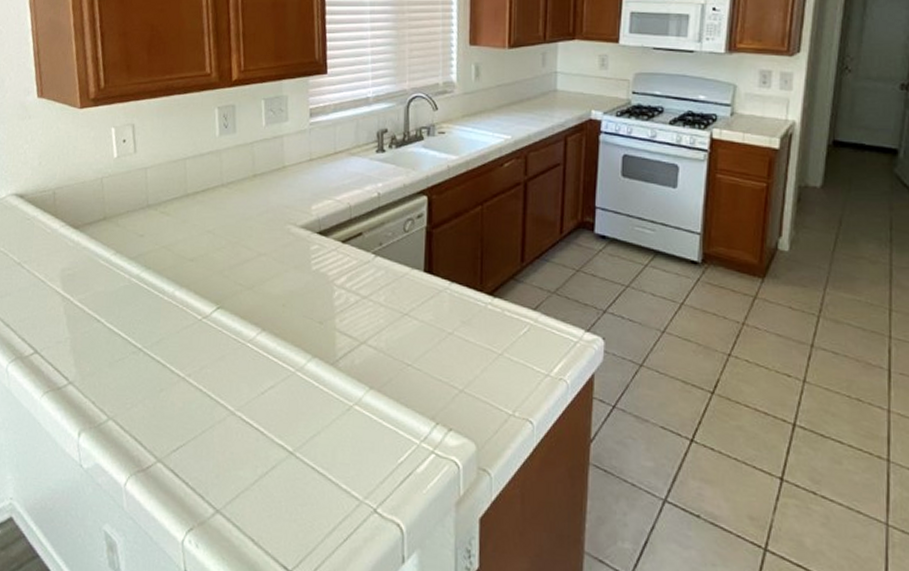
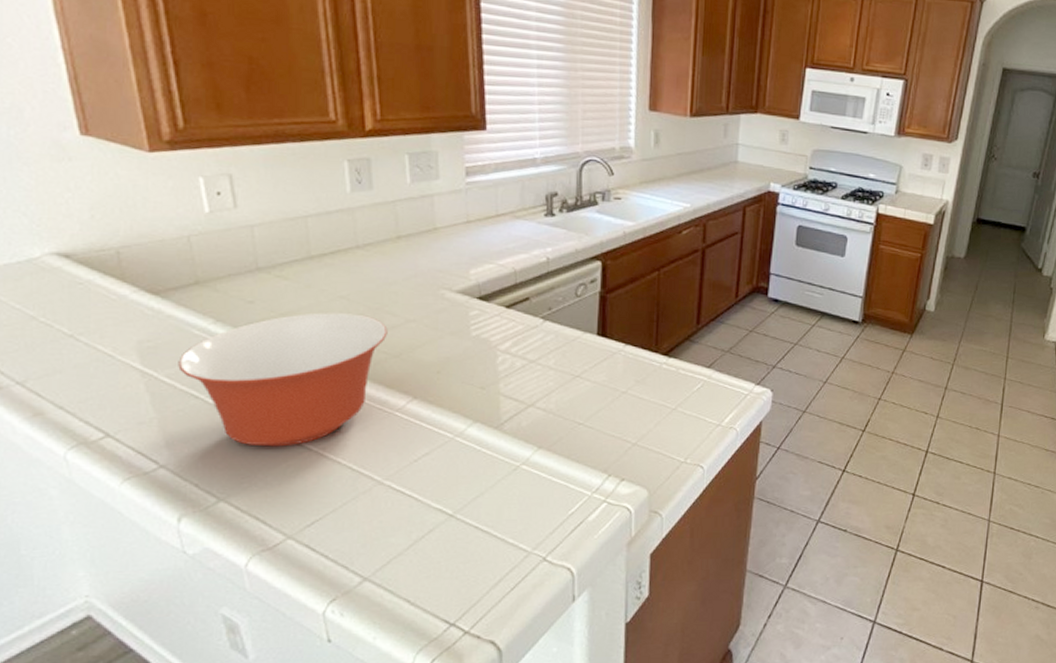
mixing bowl: none [87,246,244,371] -> present [178,313,388,447]

